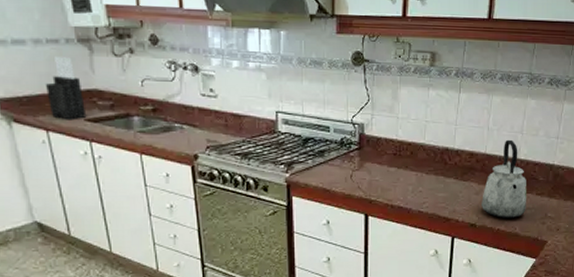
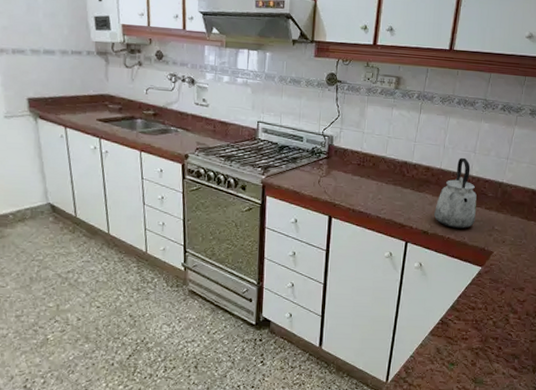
knife block: present [46,55,87,120] -> none [68,65,99,120]

